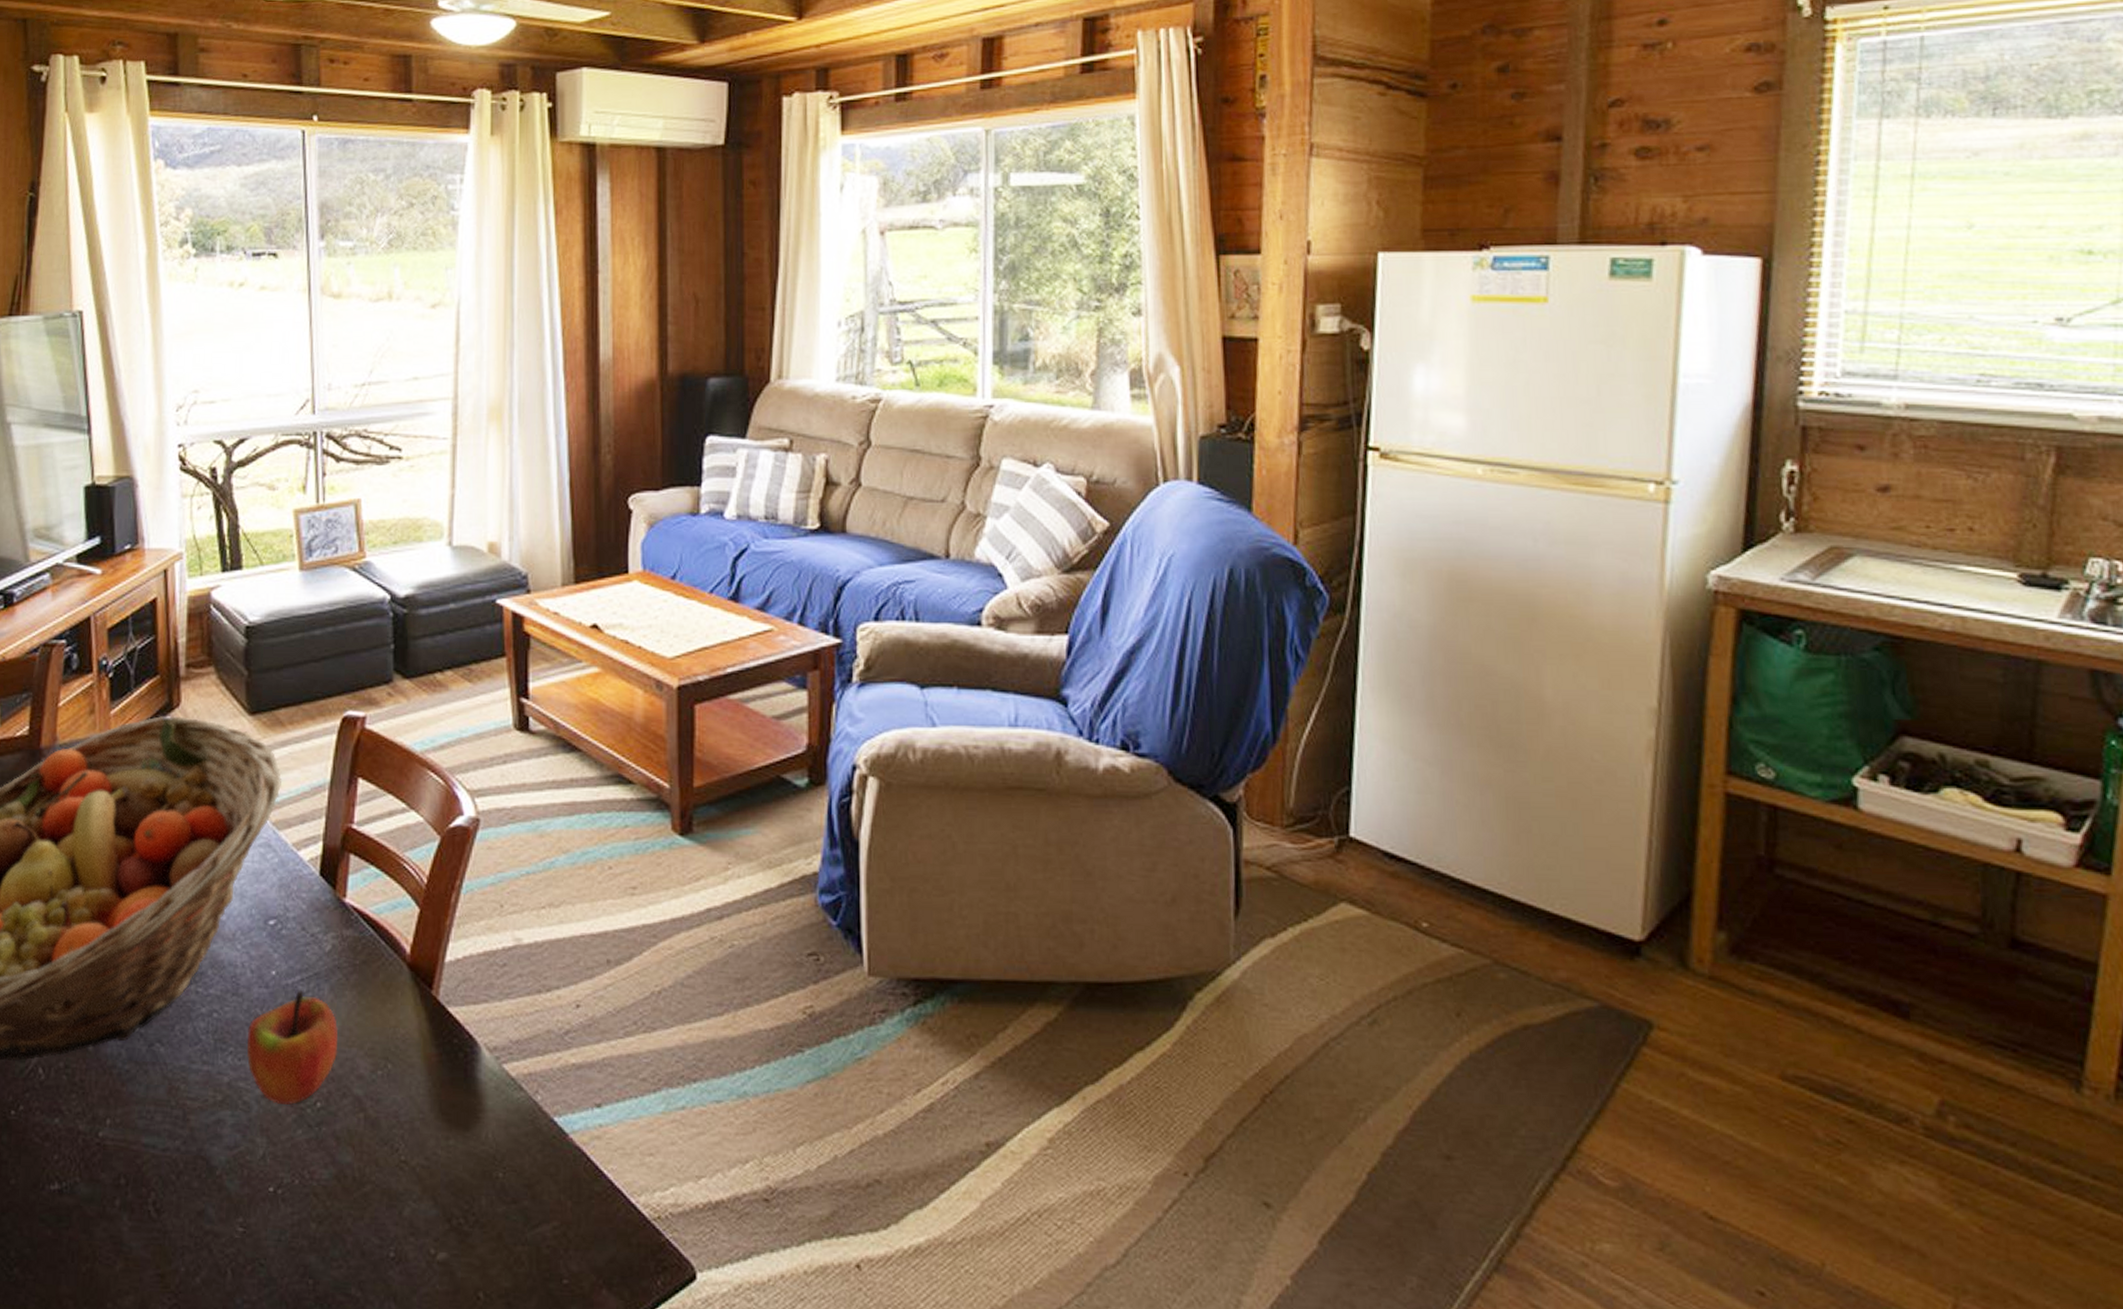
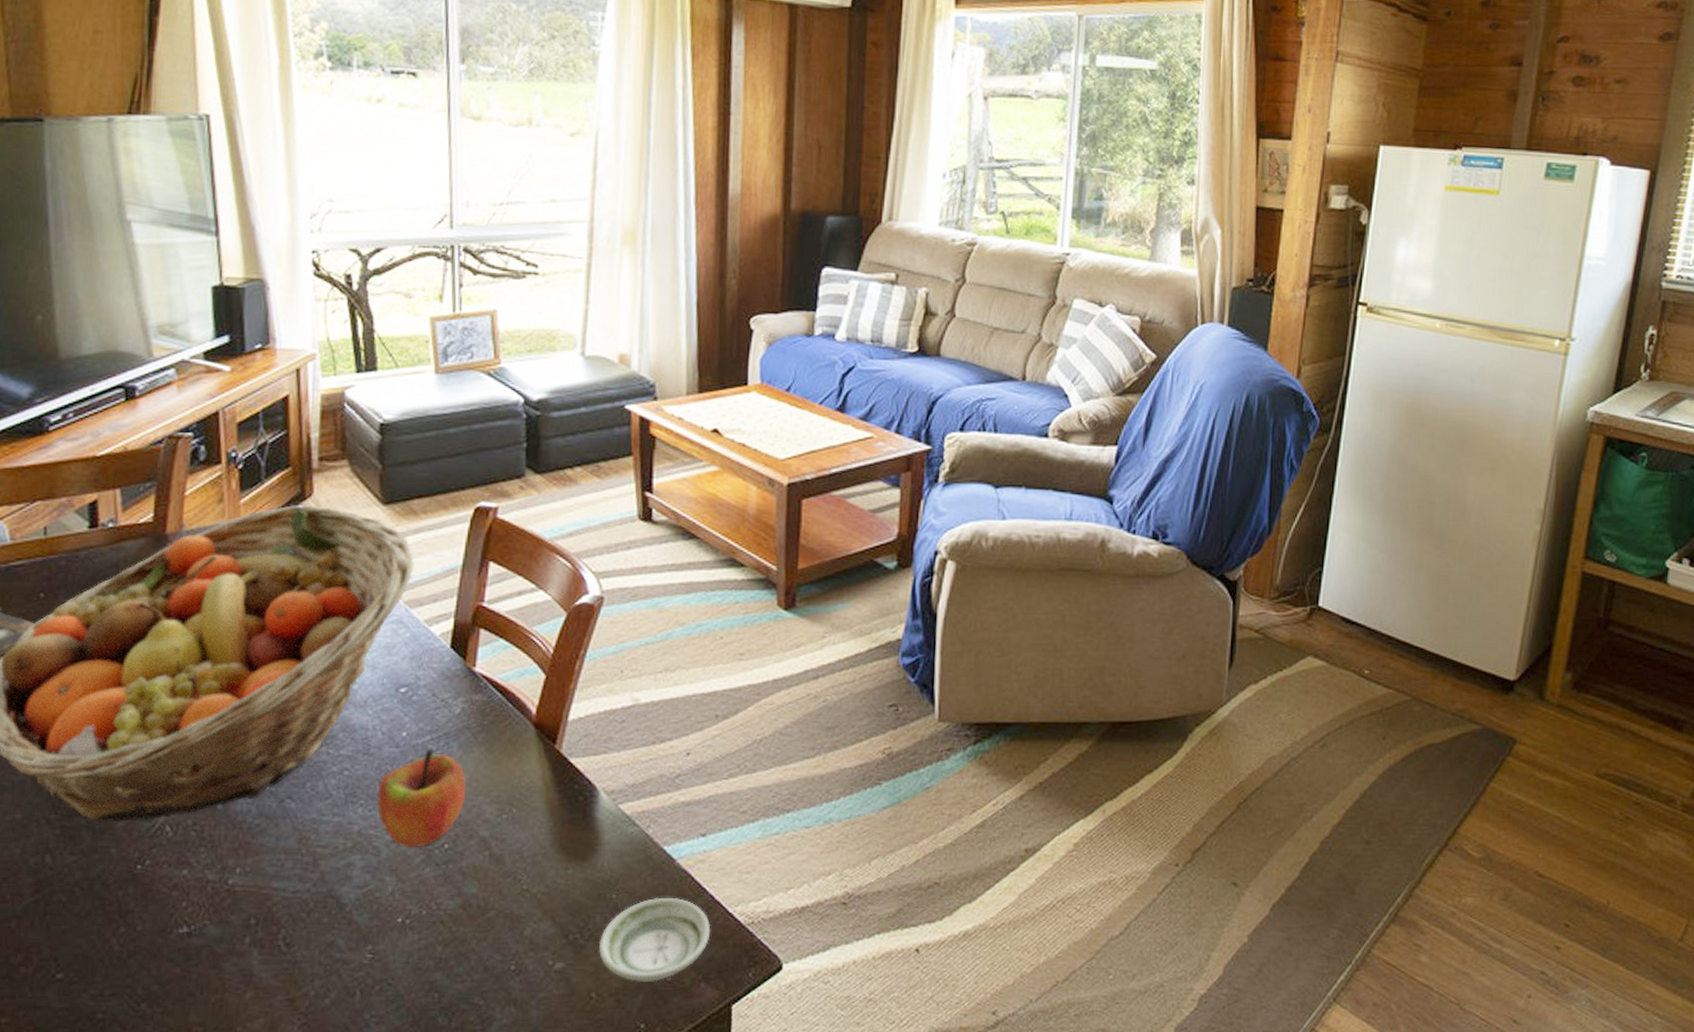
saucer: none [485,1179,611,1284] -> present [598,897,711,982]

